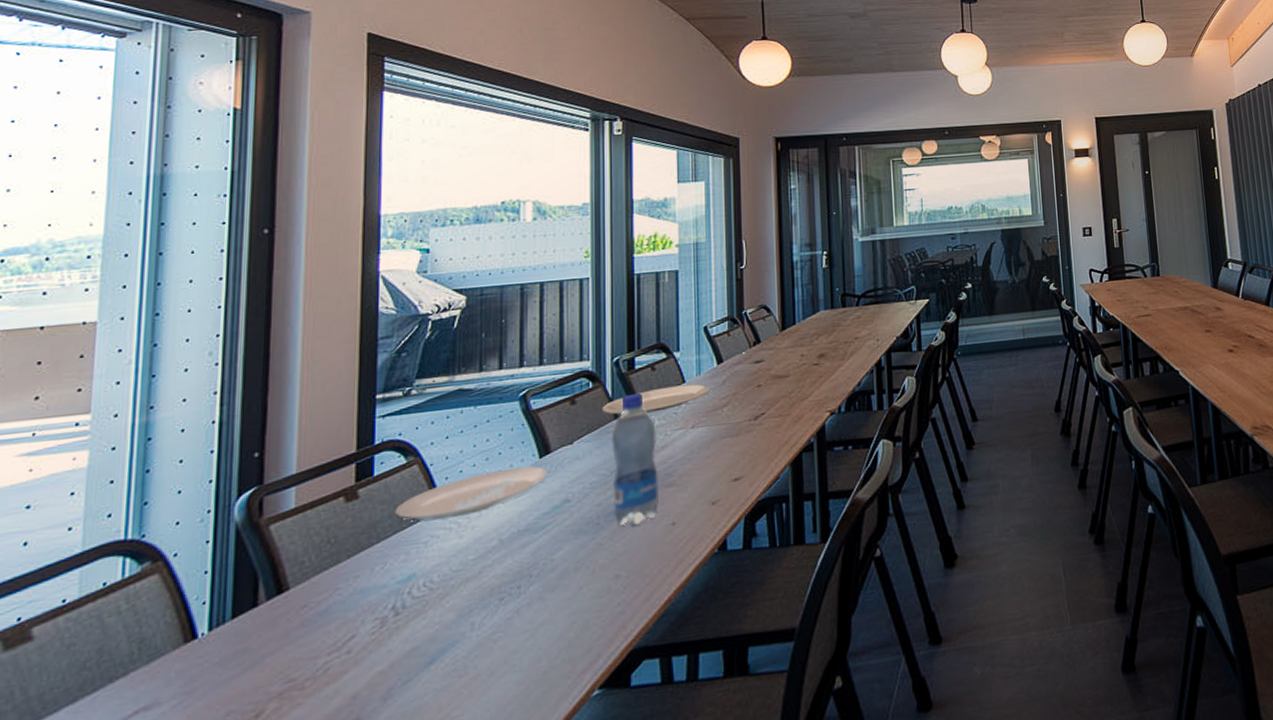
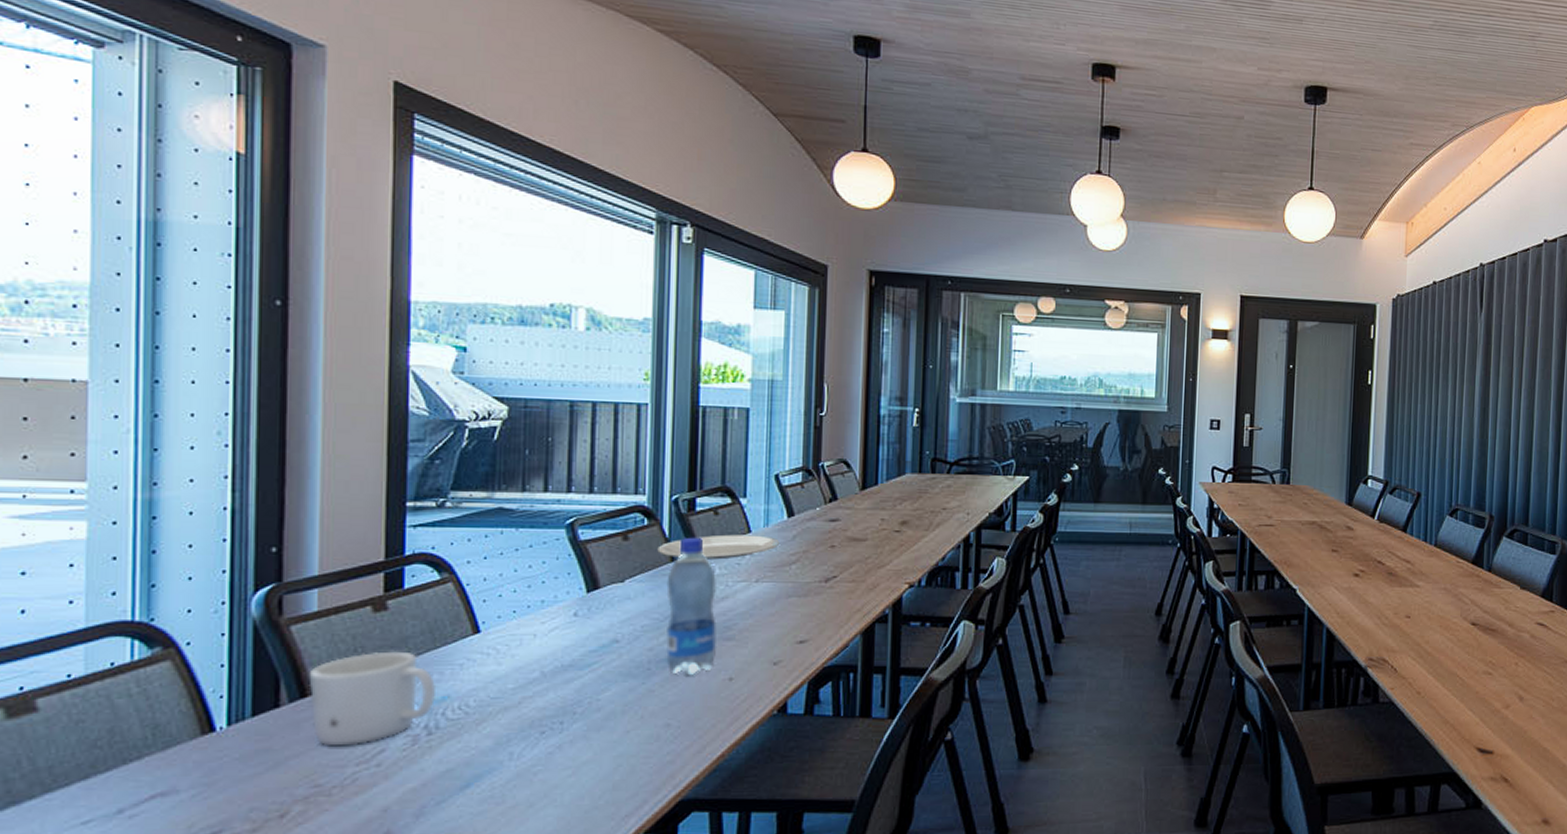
mug: none [285,536,402,639] -> present [308,651,435,746]
plate: present [395,466,547,522] -> none [427,600,595,643]

